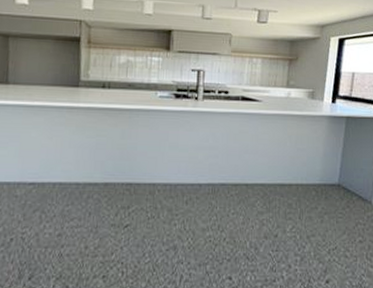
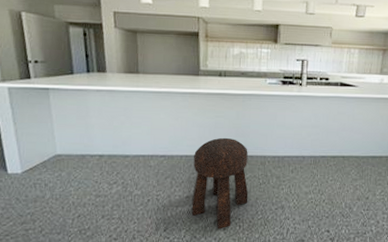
stool: none [64,161,134,277] -> present [192,137,249,229]

